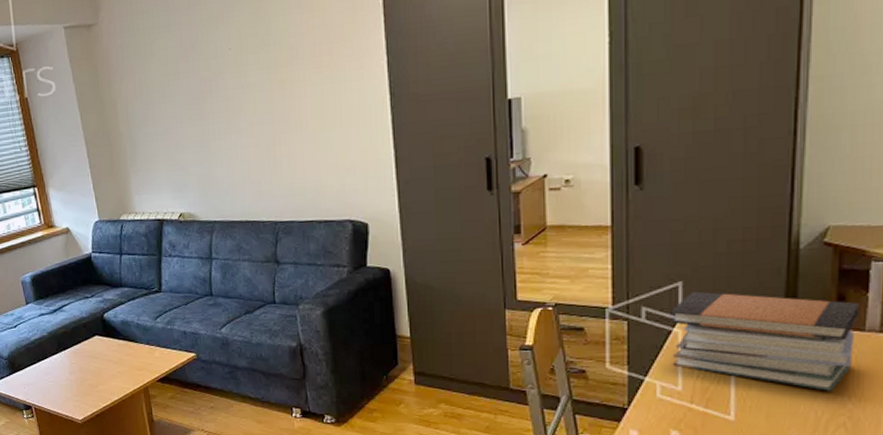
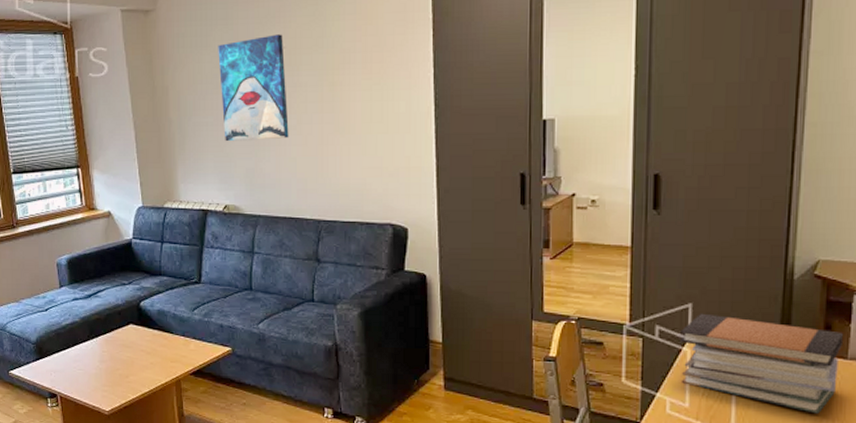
wall art: none [162,36,240,150] -> present [218,34,289,142]

